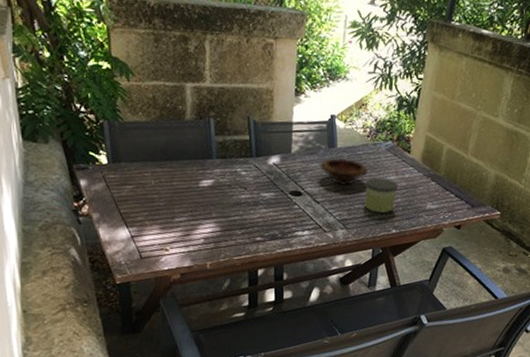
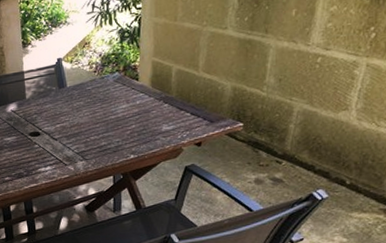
bowl: present [319,158,369,187] -> none [52,95,100,122]
candle: present [364,178,399,213] -> none [98,108,131,142]

